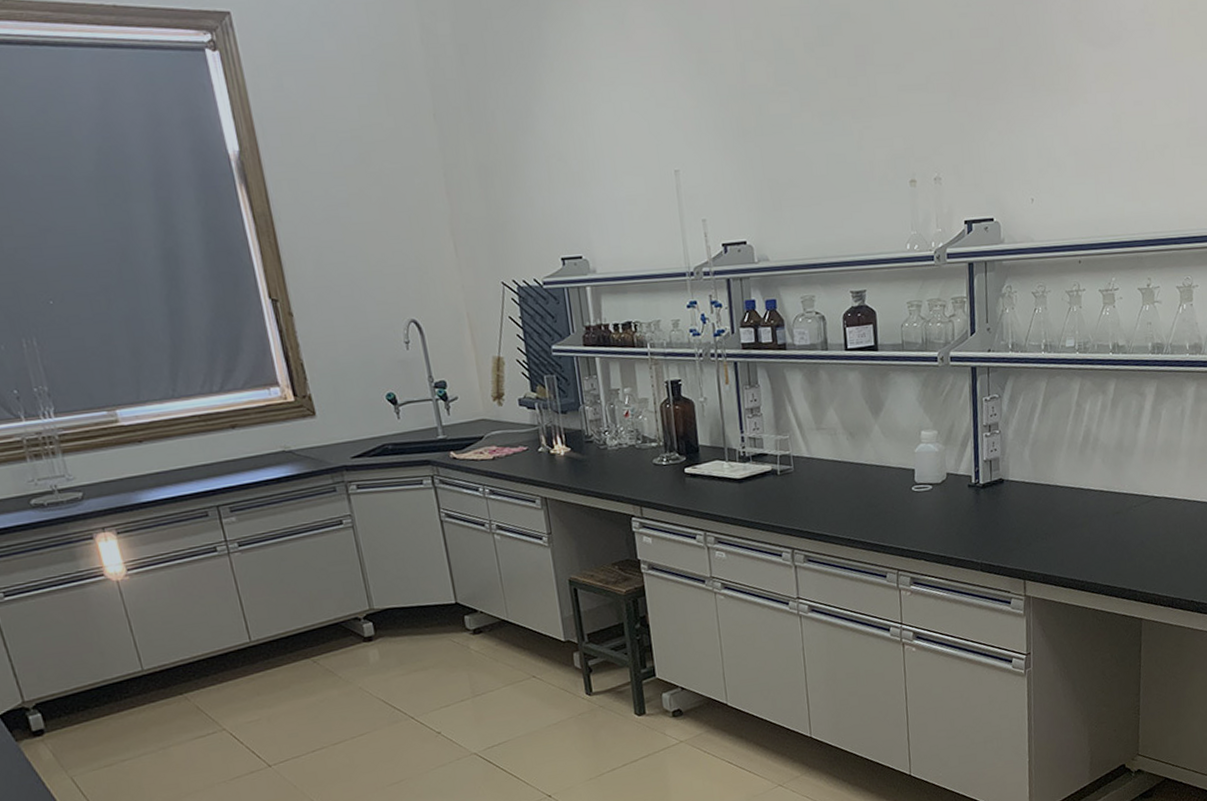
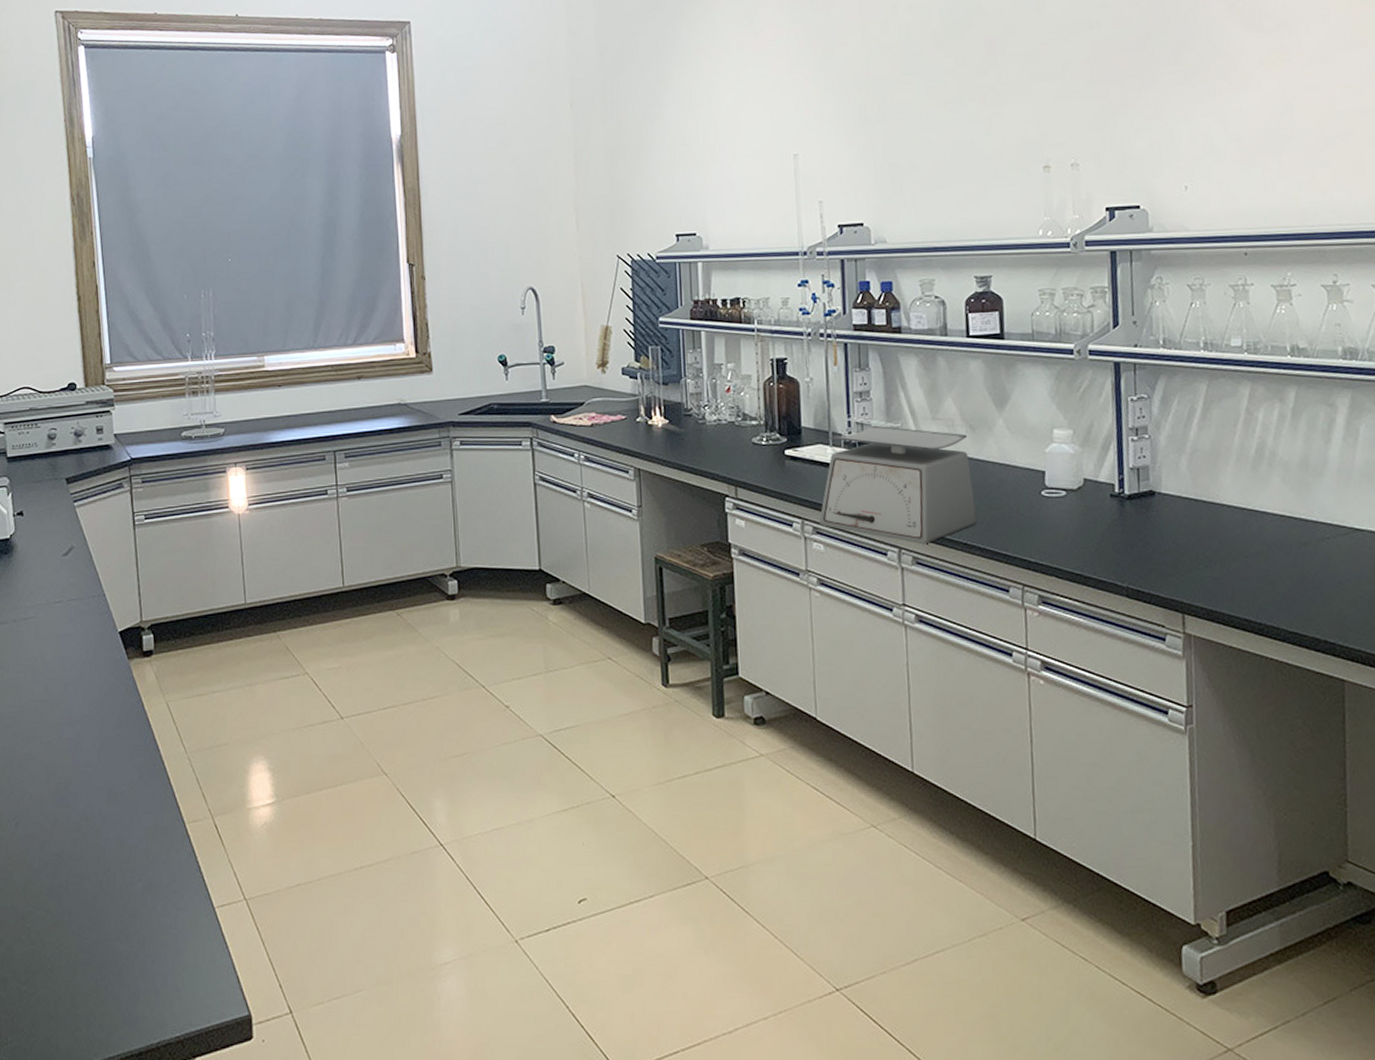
scale: none [720,438,858,544] -> present [819,425,977,545]

